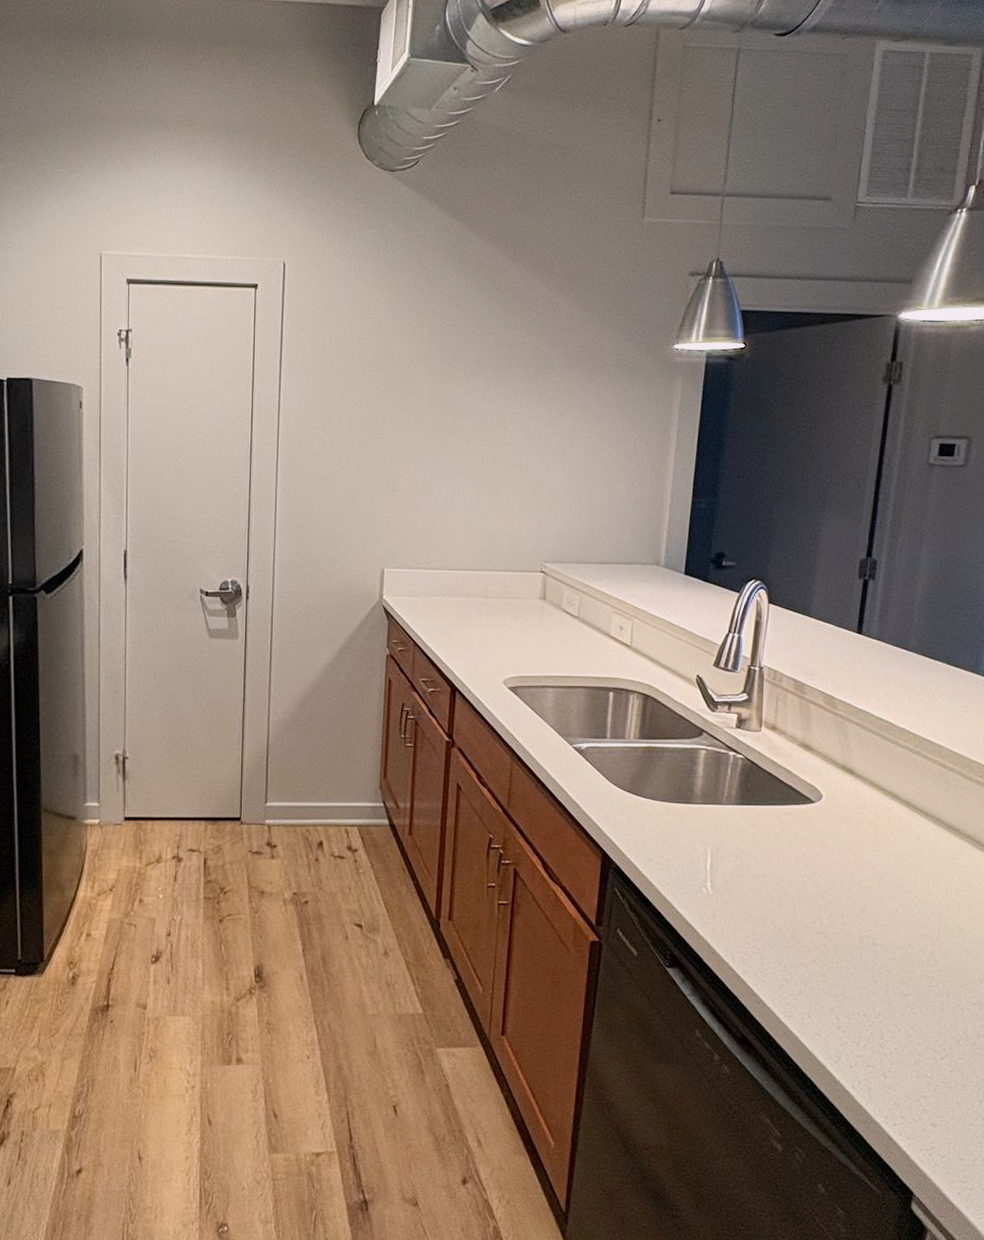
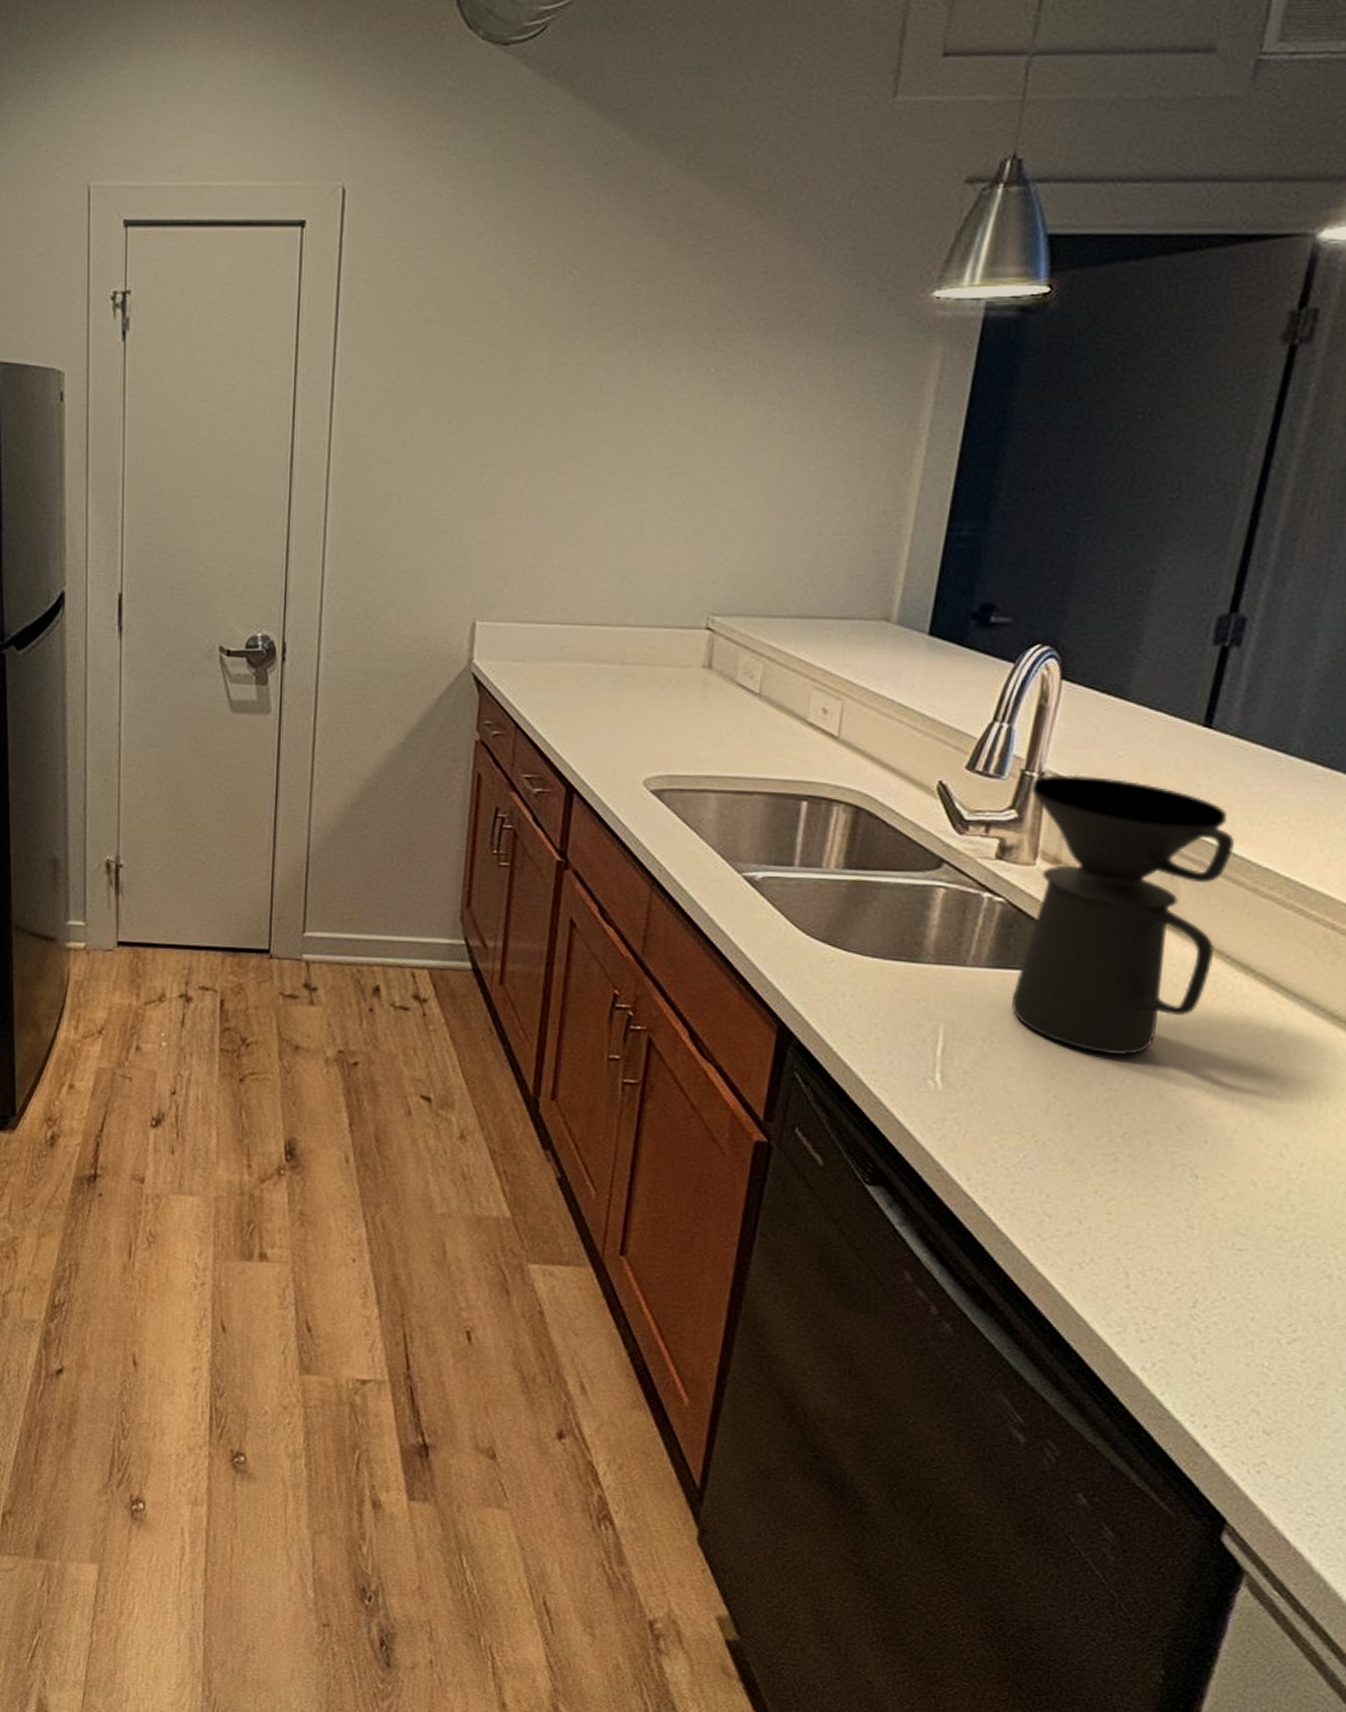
coffee maker: none [753,668,881,862] -> present [1012,774,1234,1056]

